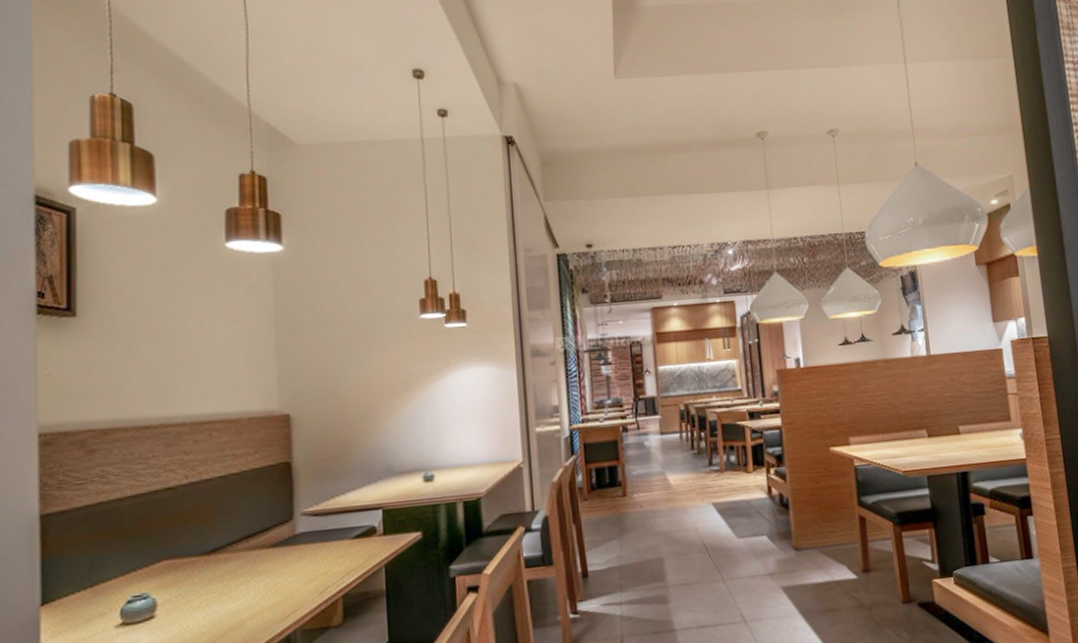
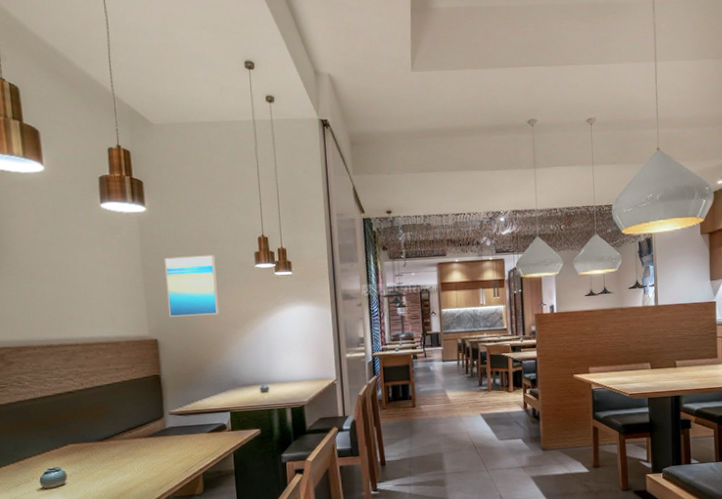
wall art: none [303,303,372,385] -> present [164,255,220,317]

